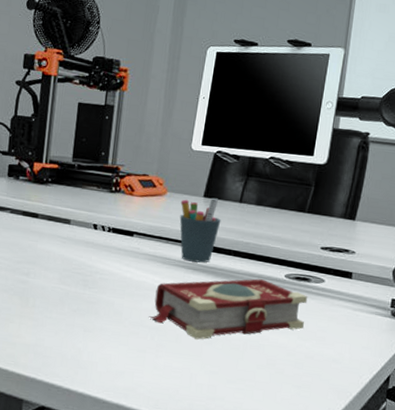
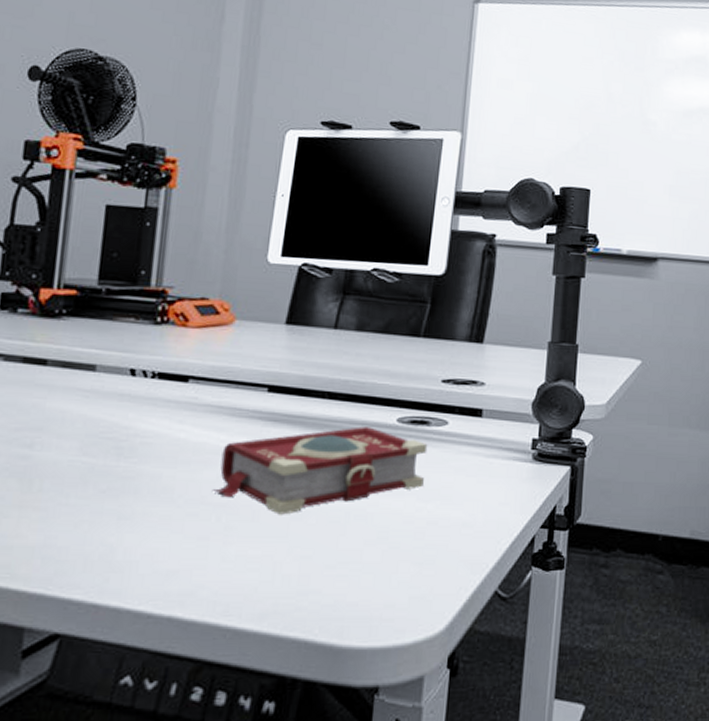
pen holder: present [179,198,221,263] -> none [253,324,311,411]

